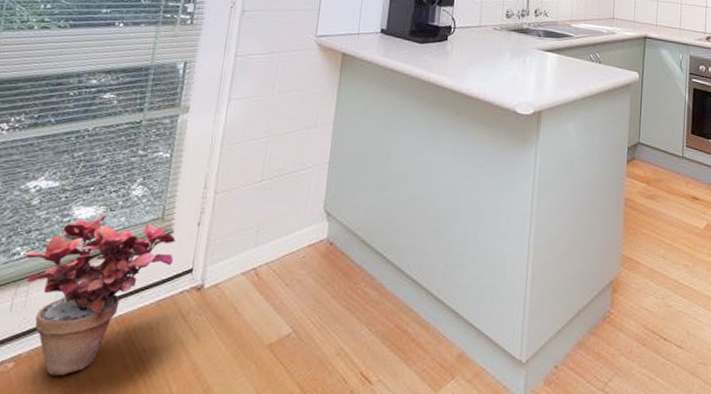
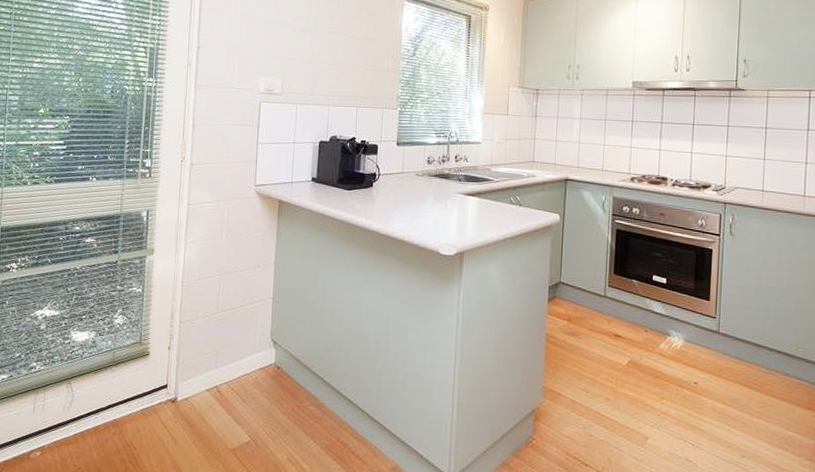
potted plant: present [25,214,176,375] -> none [39,338,152,464]

